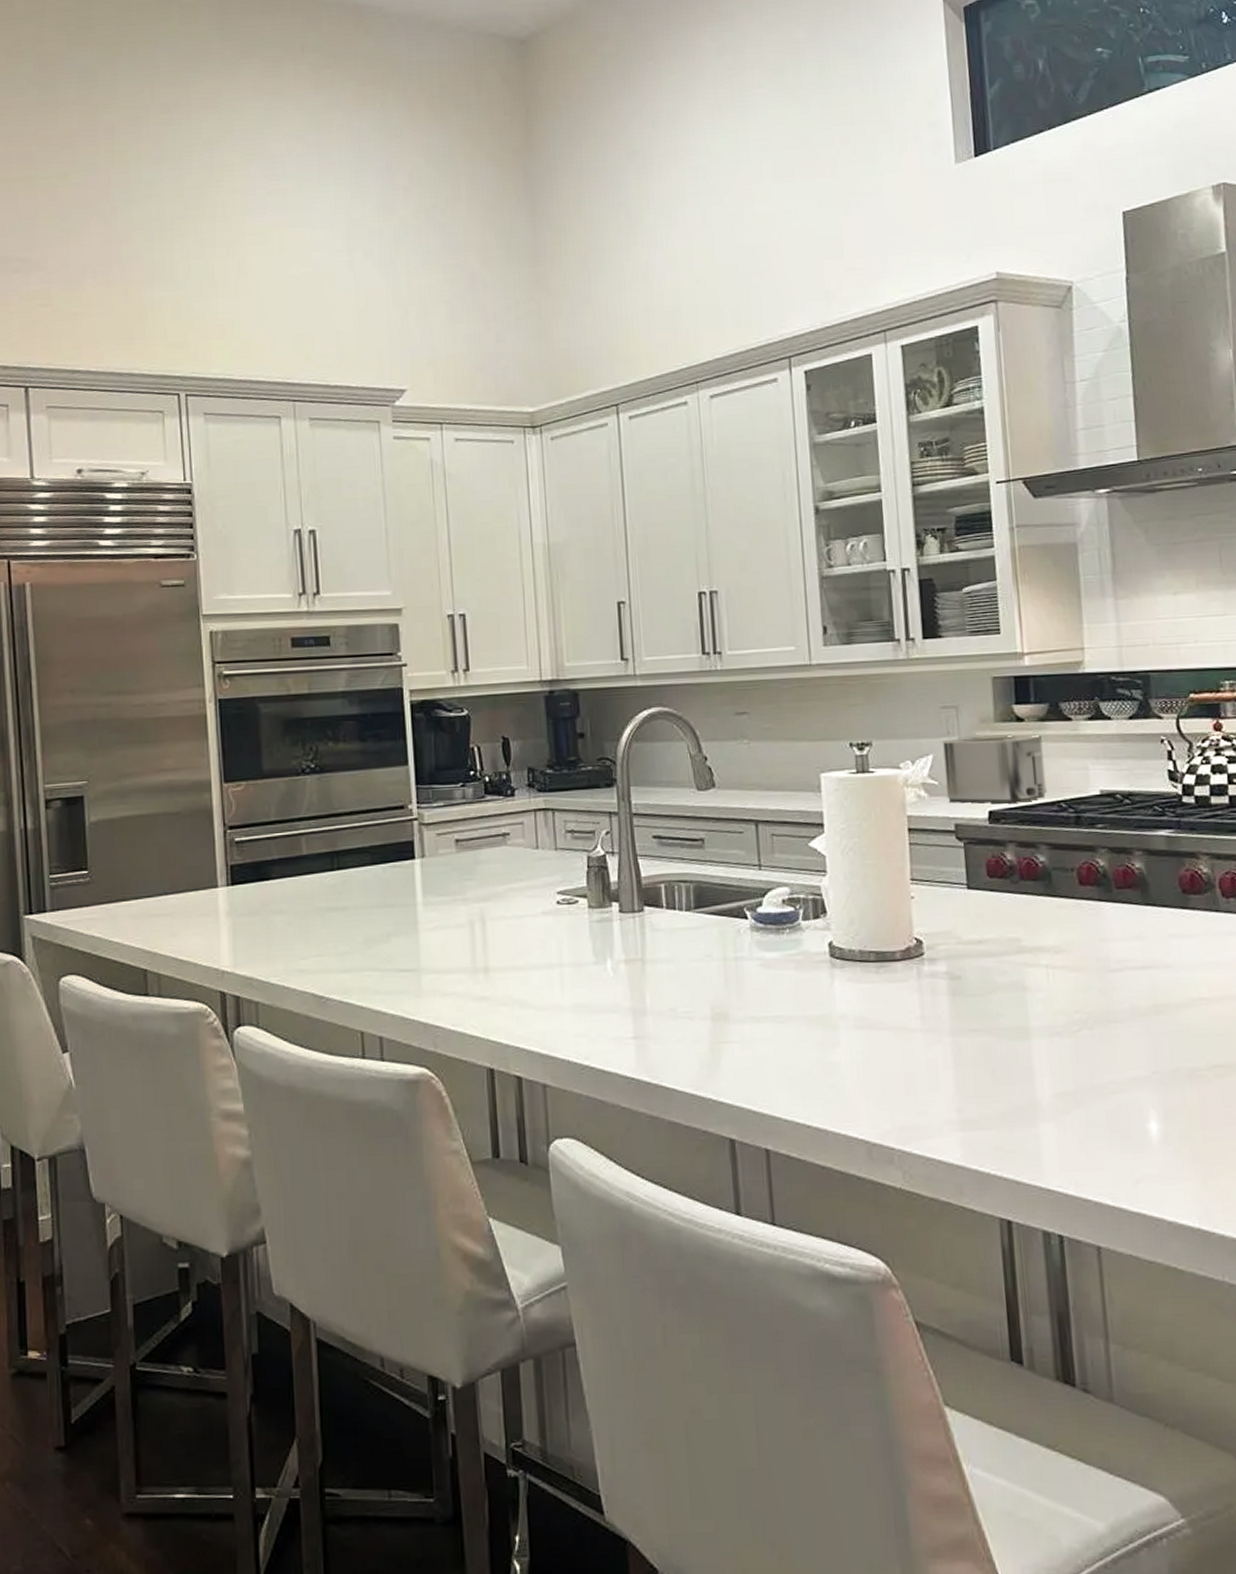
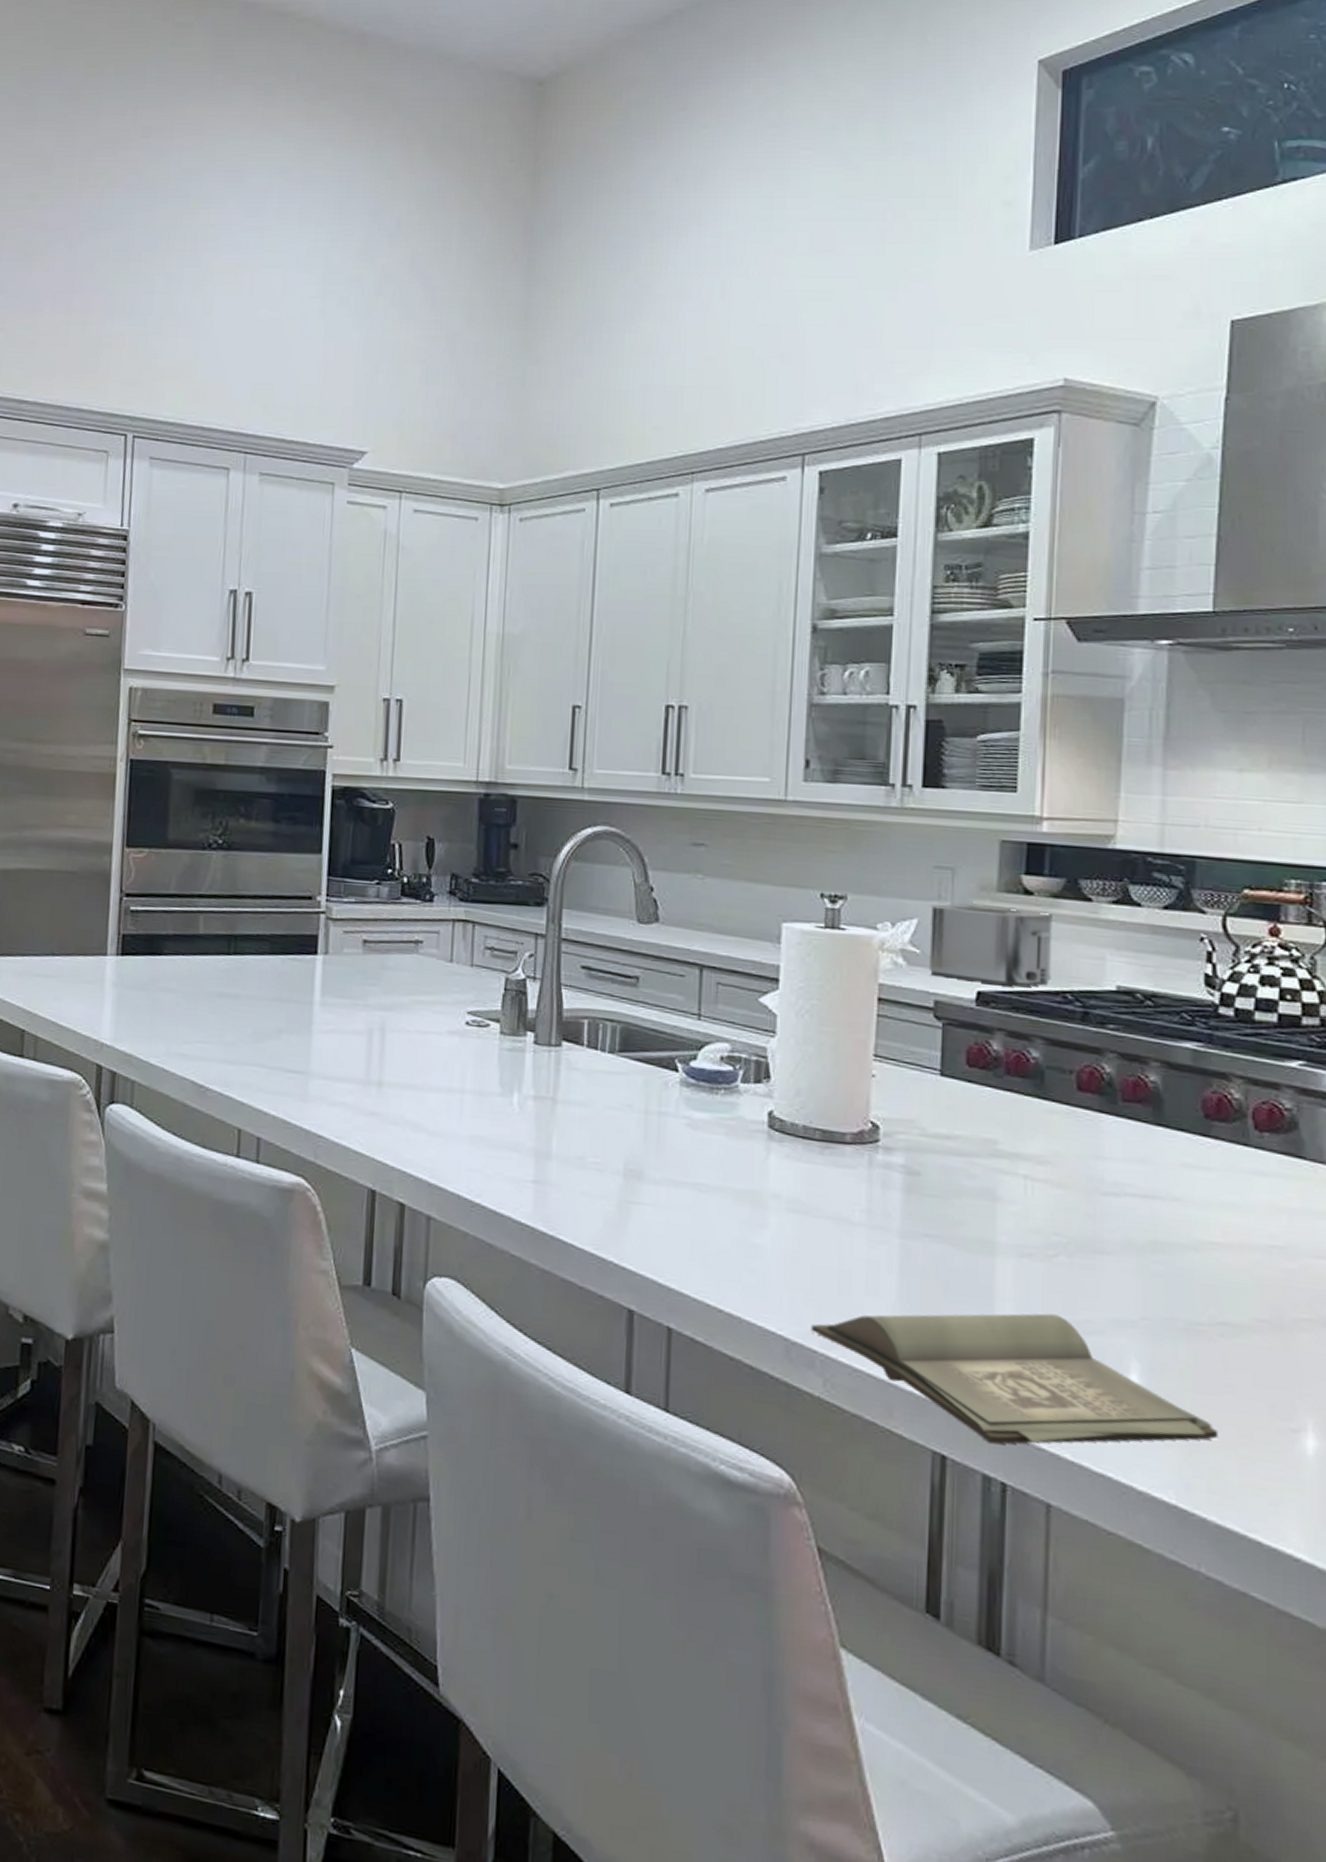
hardback book: none [886,1081,1226,1203] -> present [810,1313,1219,1445]

